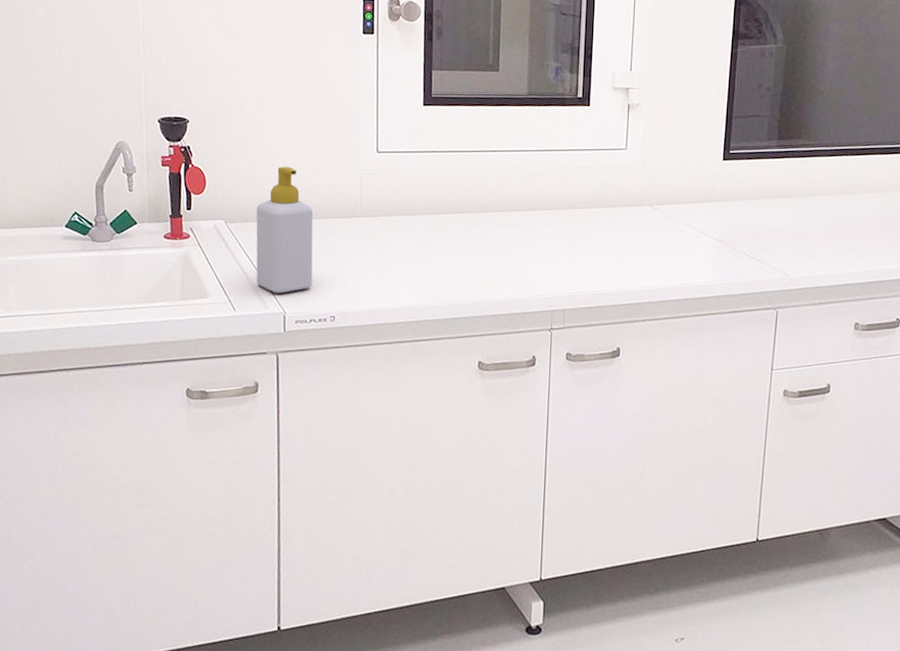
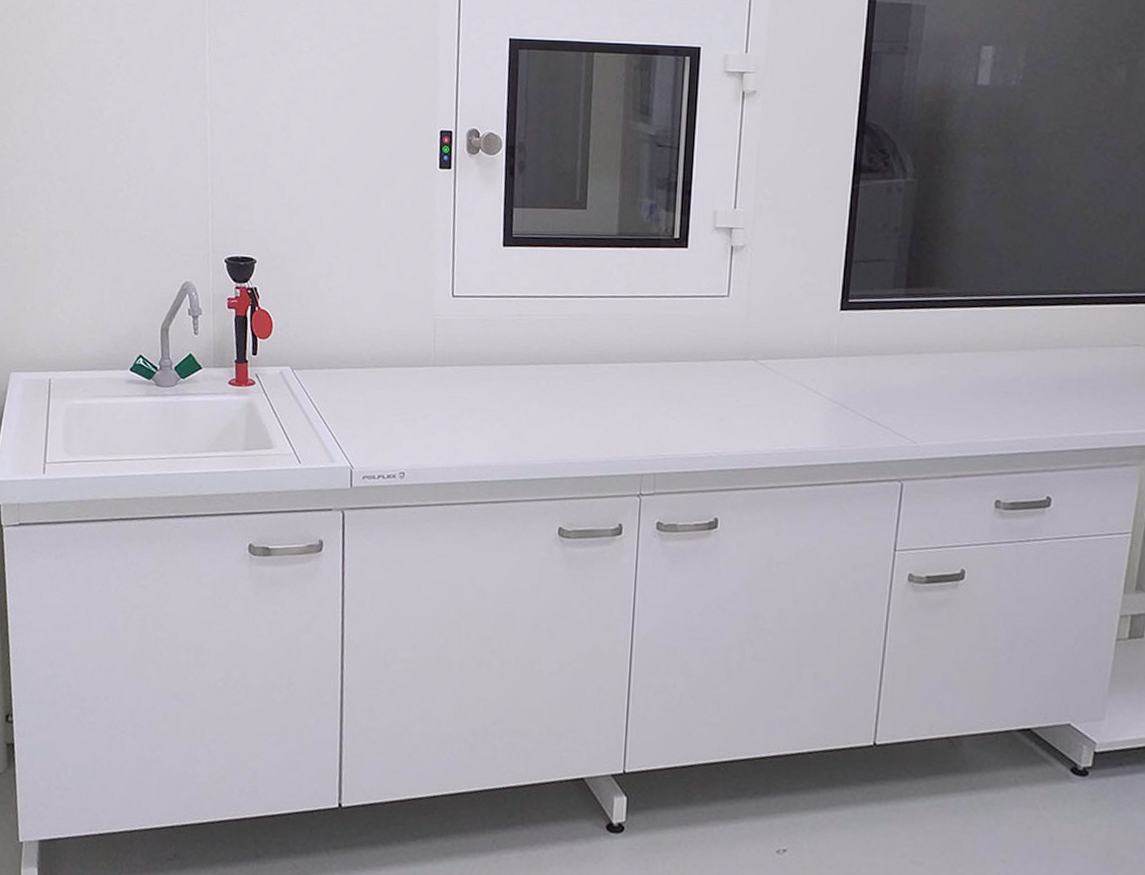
soap bottle: present [256,166,314,293] -> none [322,310,384,446]

